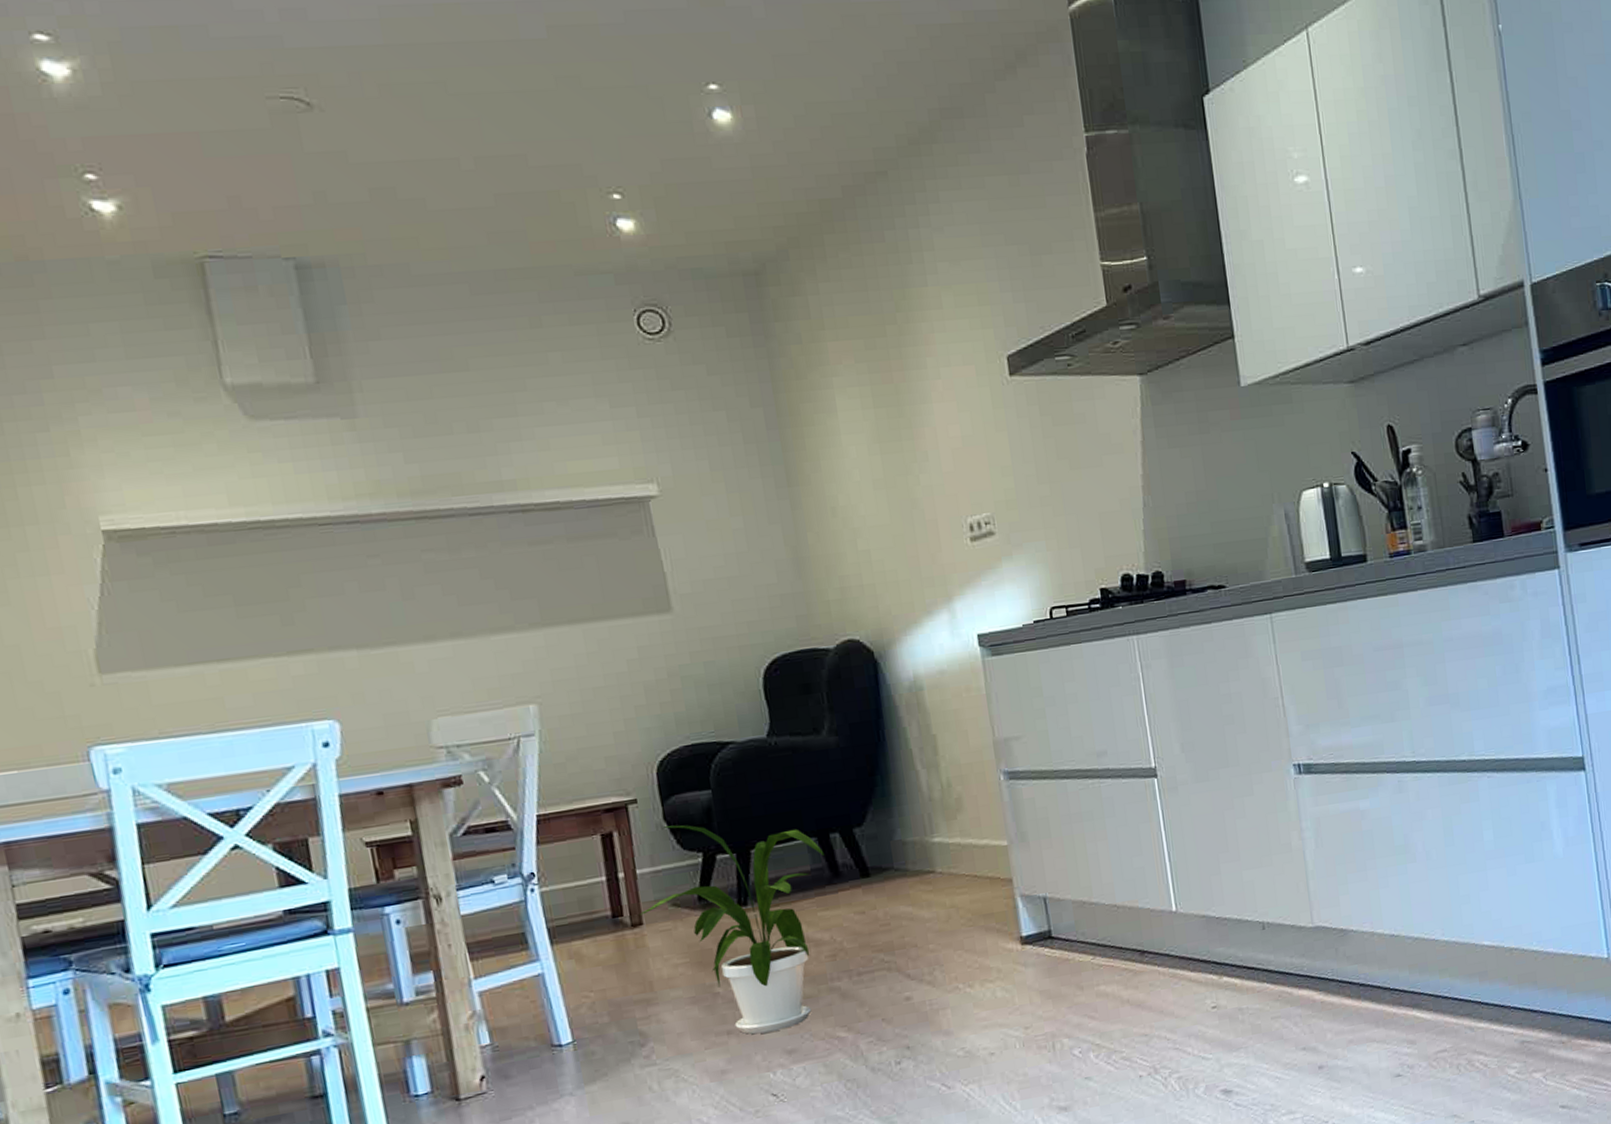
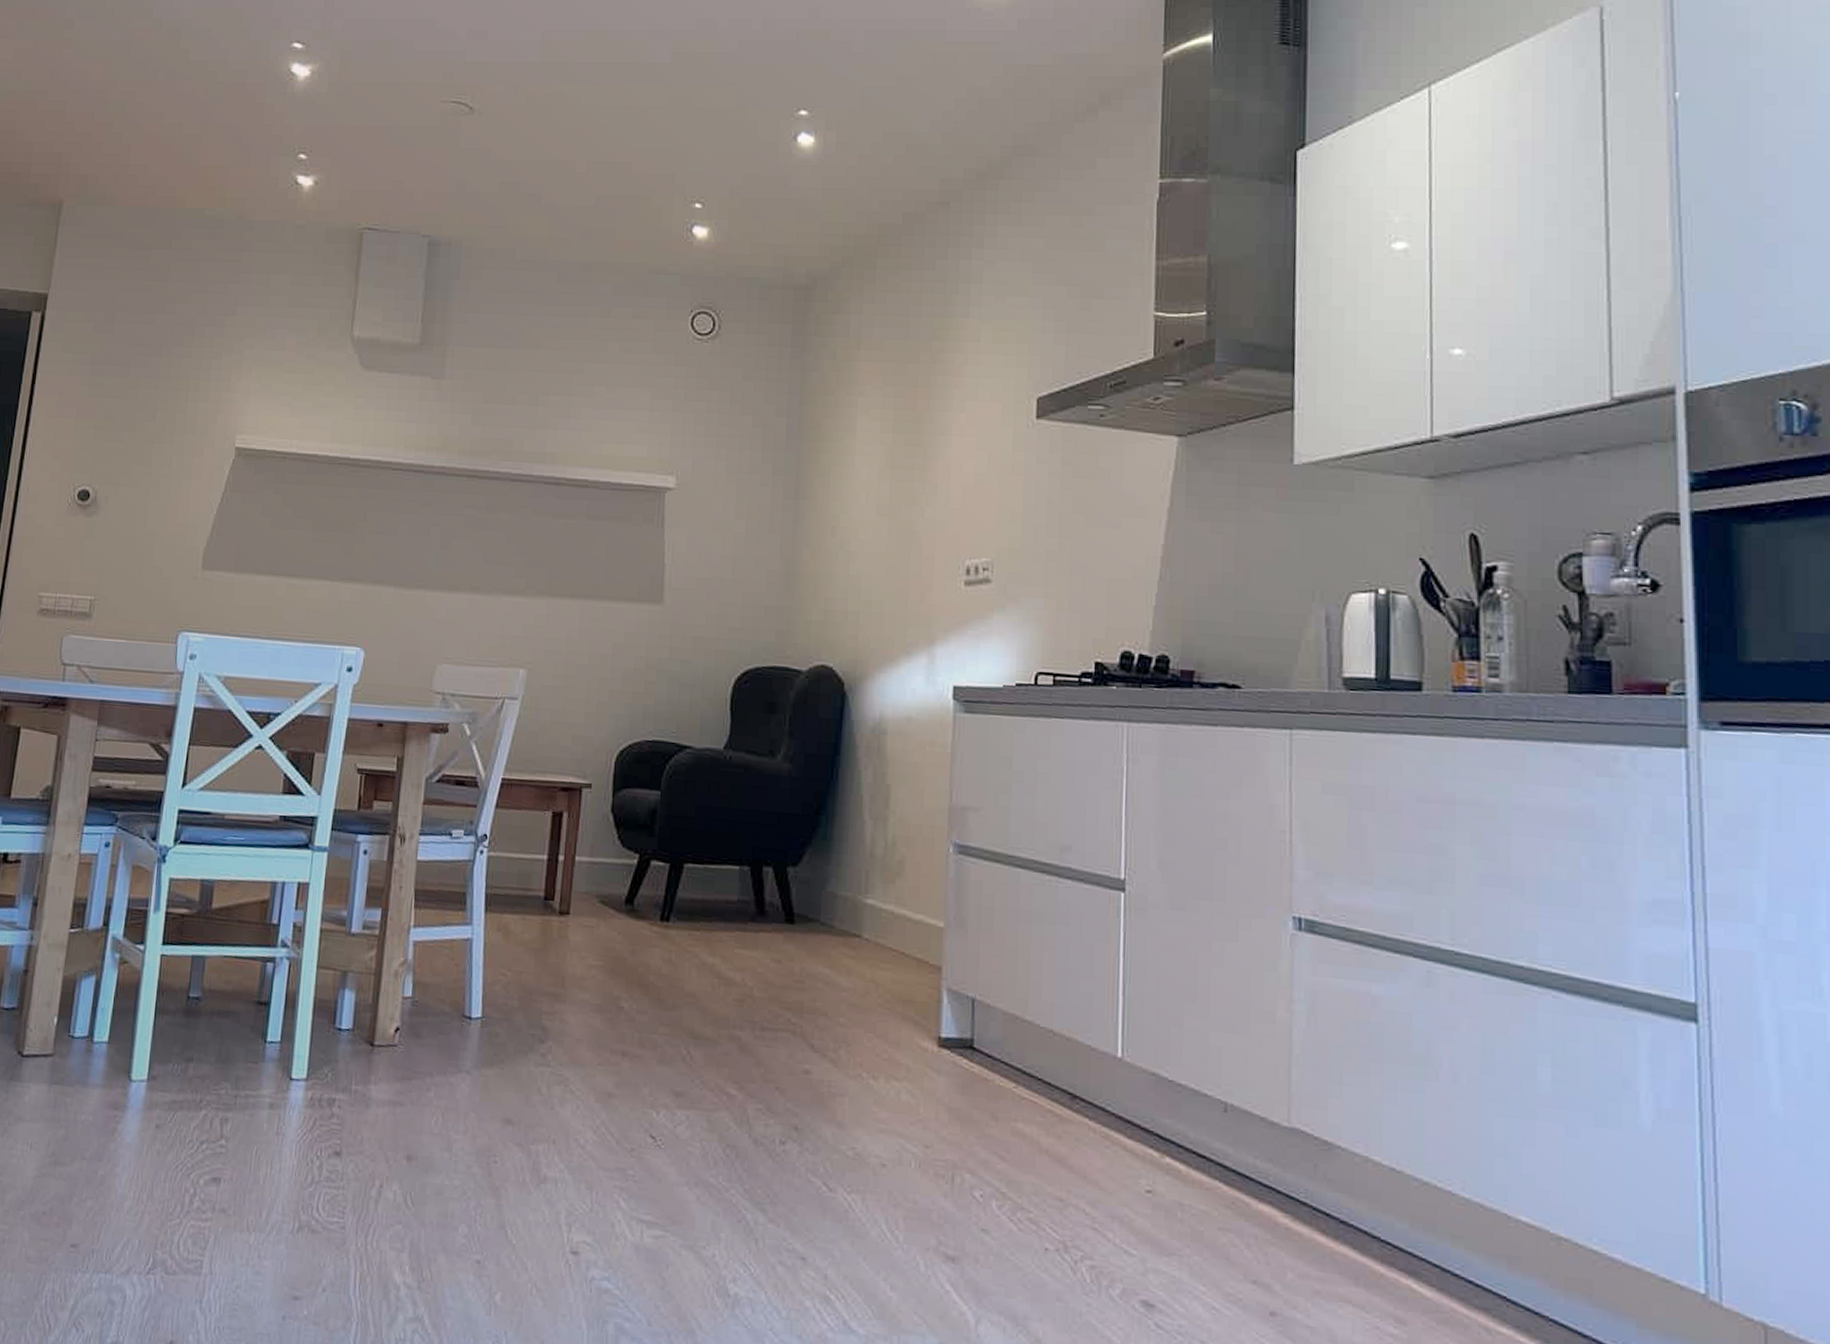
house plant: present [639,825,825,1035] -> none [568,818,754,1068]

